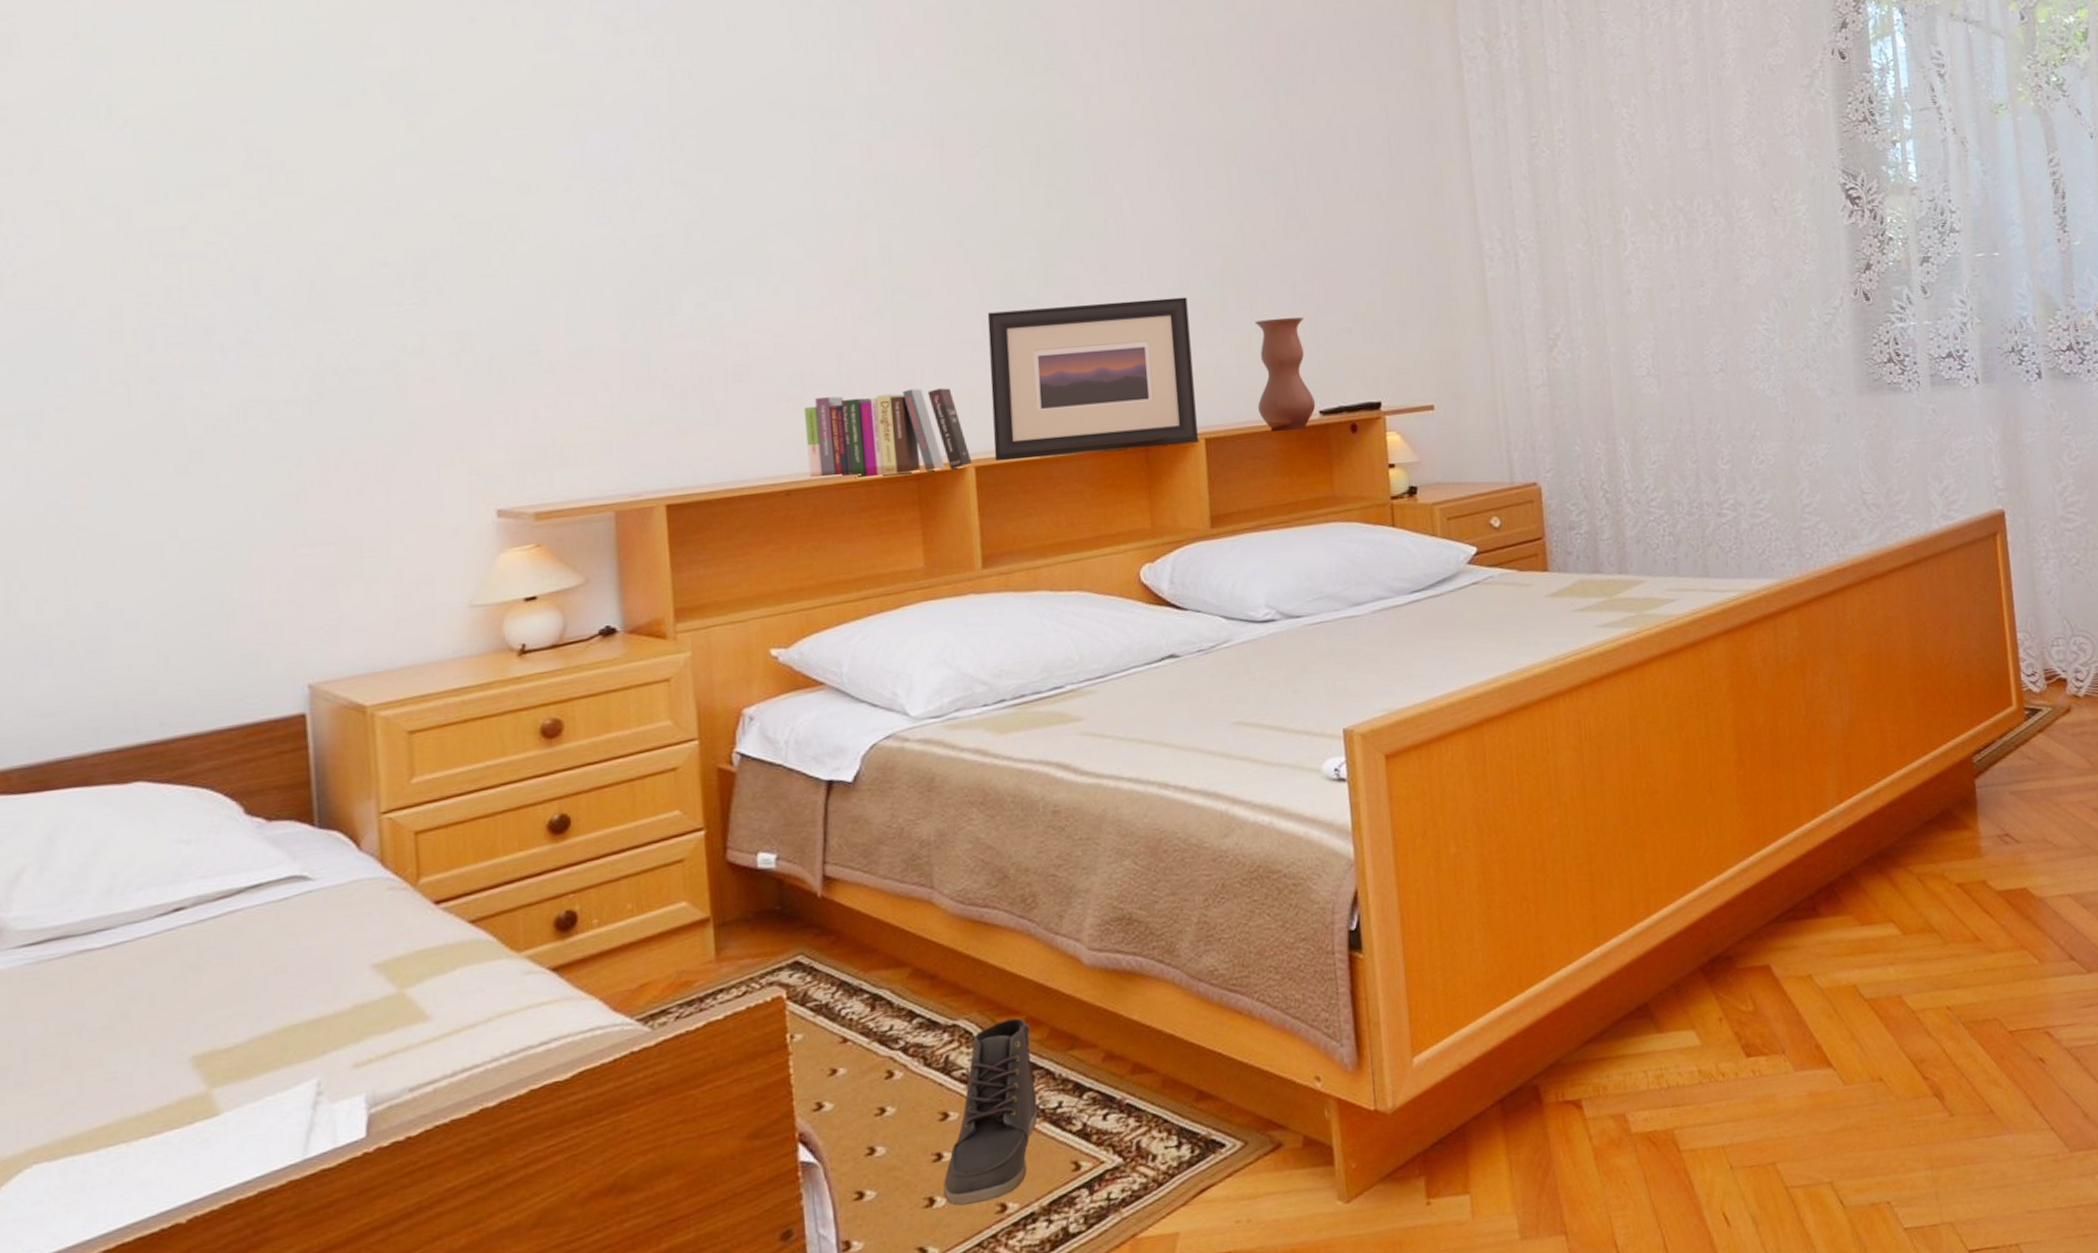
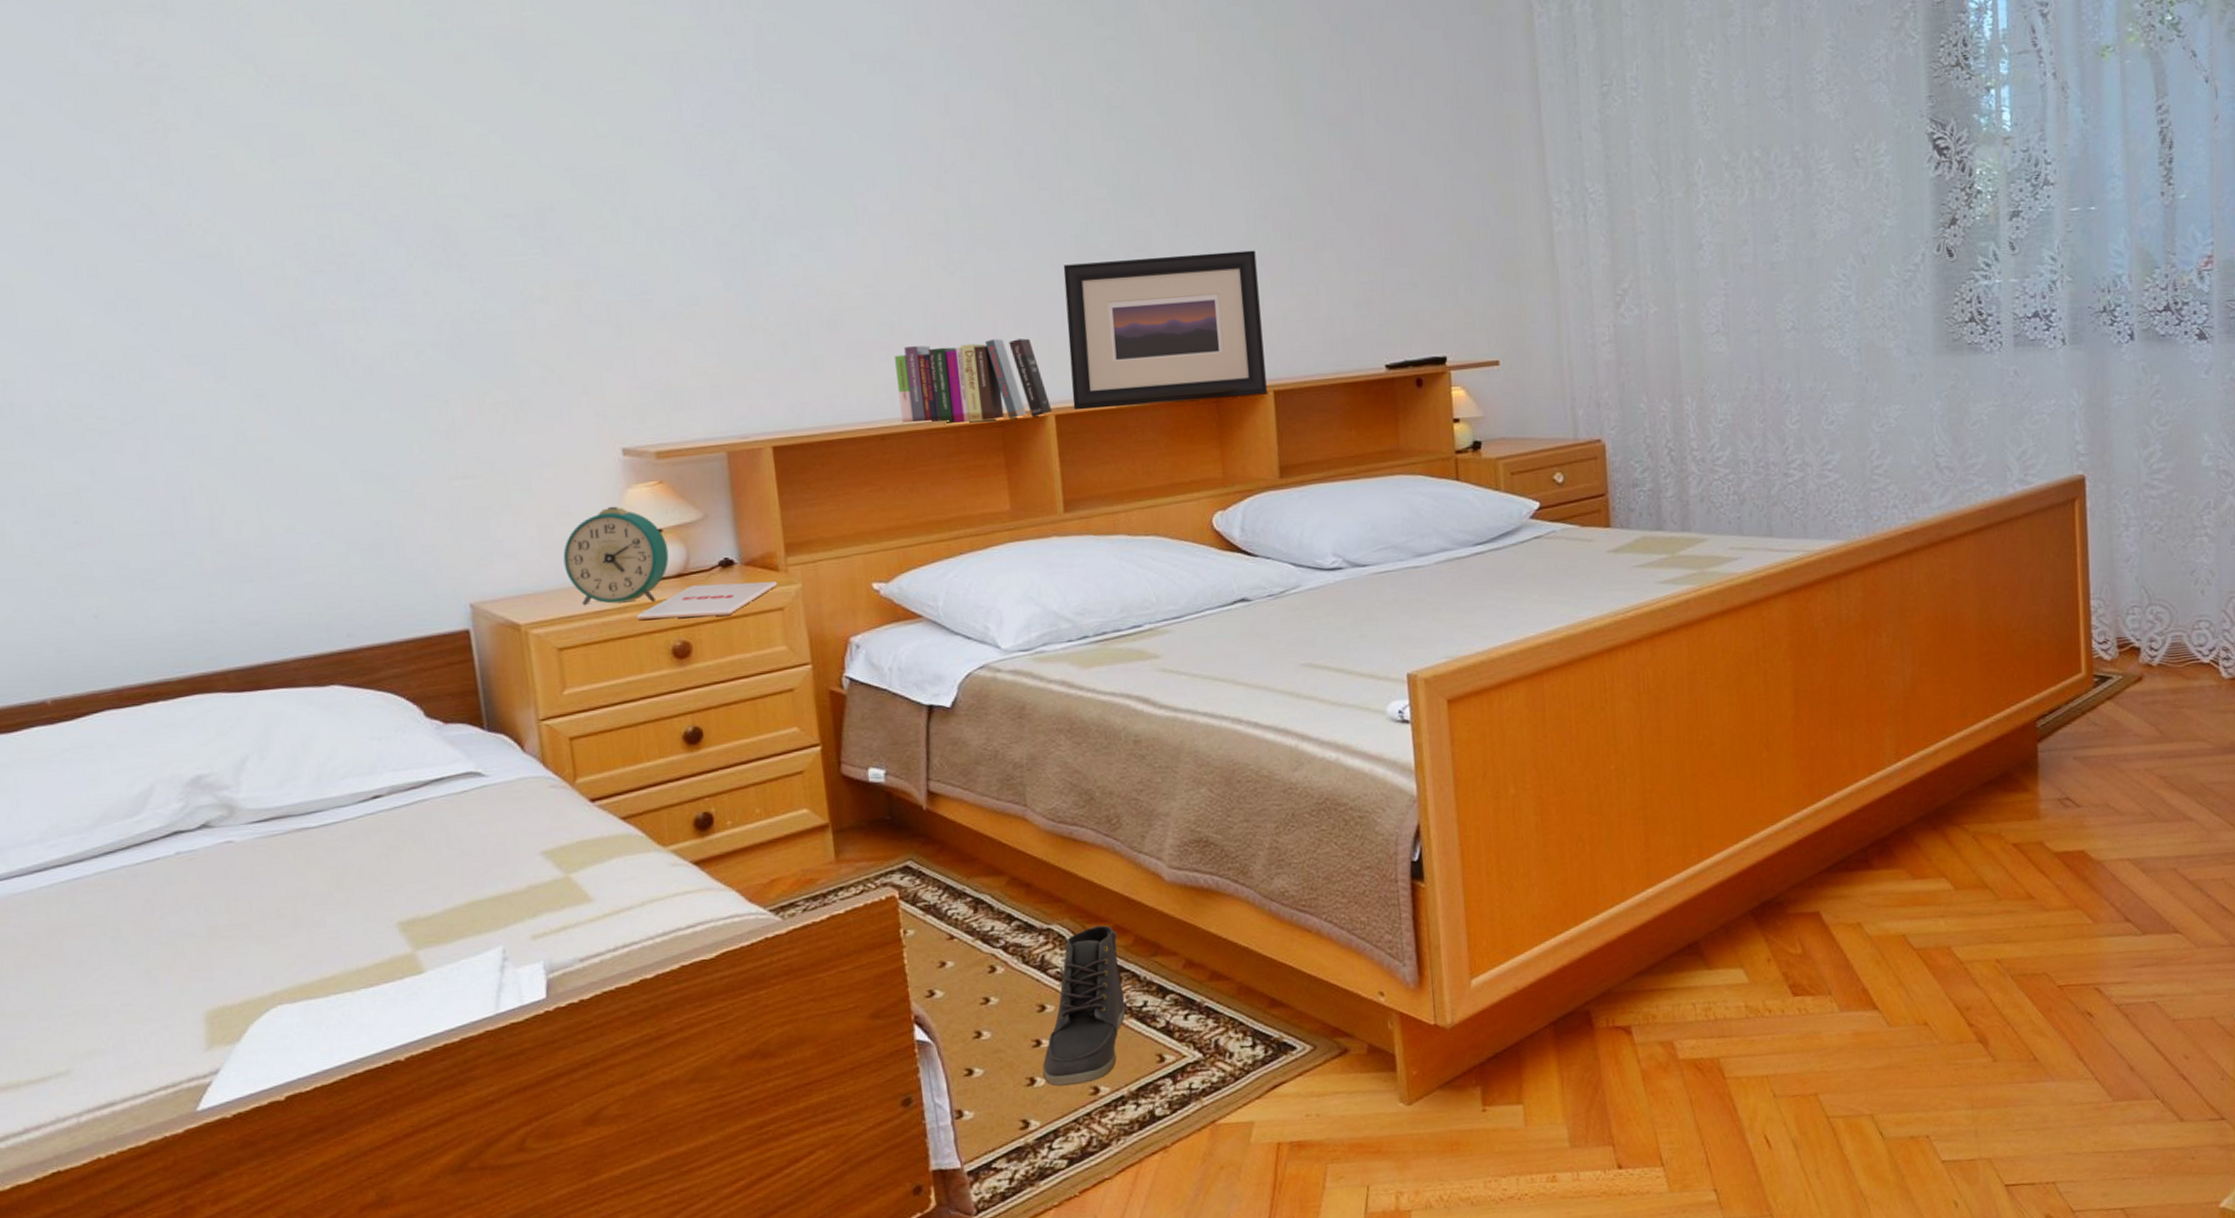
alarm clock: none [421,572,543,683] -> present [563,506,669,606]
magazine: none [502,650,664,697] -> present [636,581,777,620]
vase: present [1254,317,1316,433] -> none [1321,271,1382,386]

